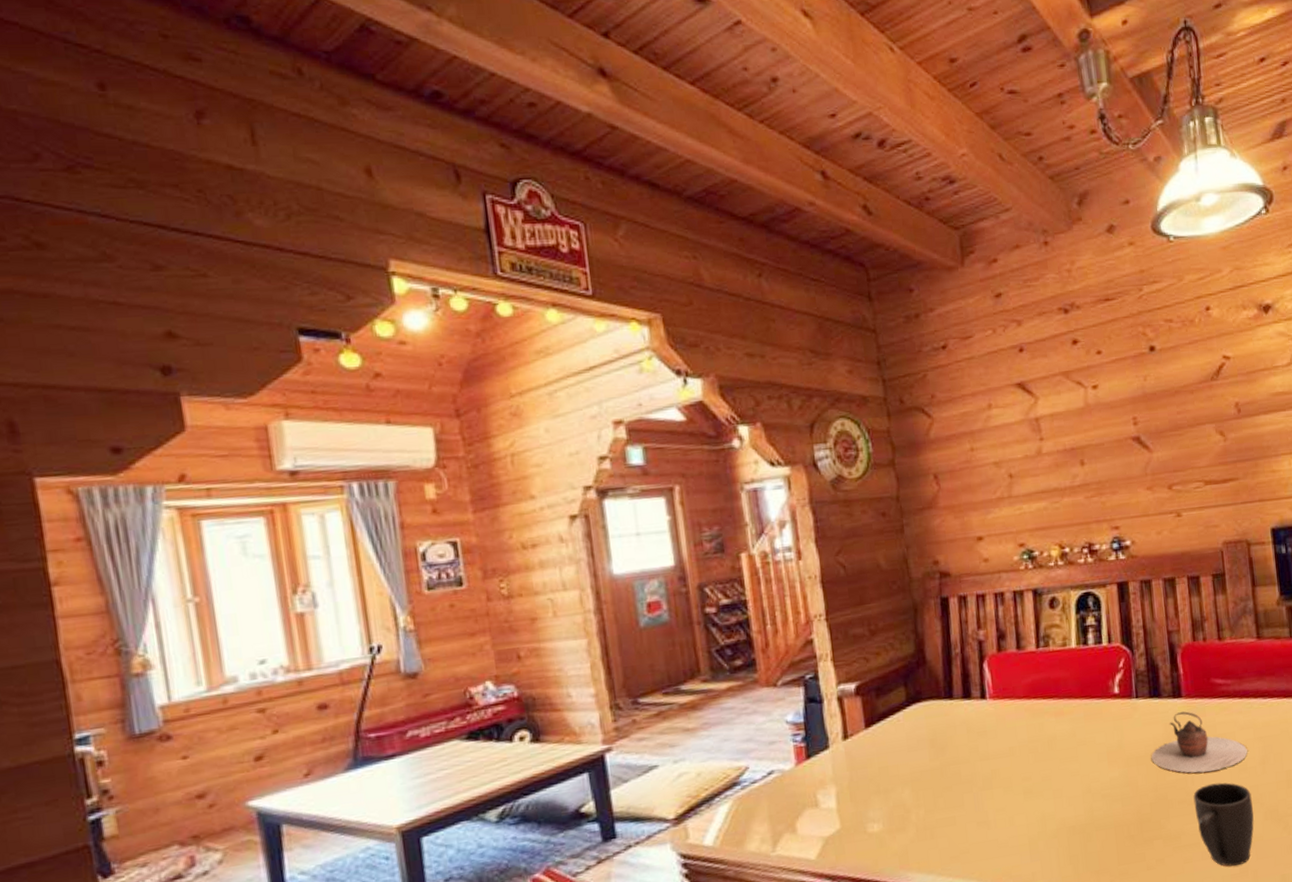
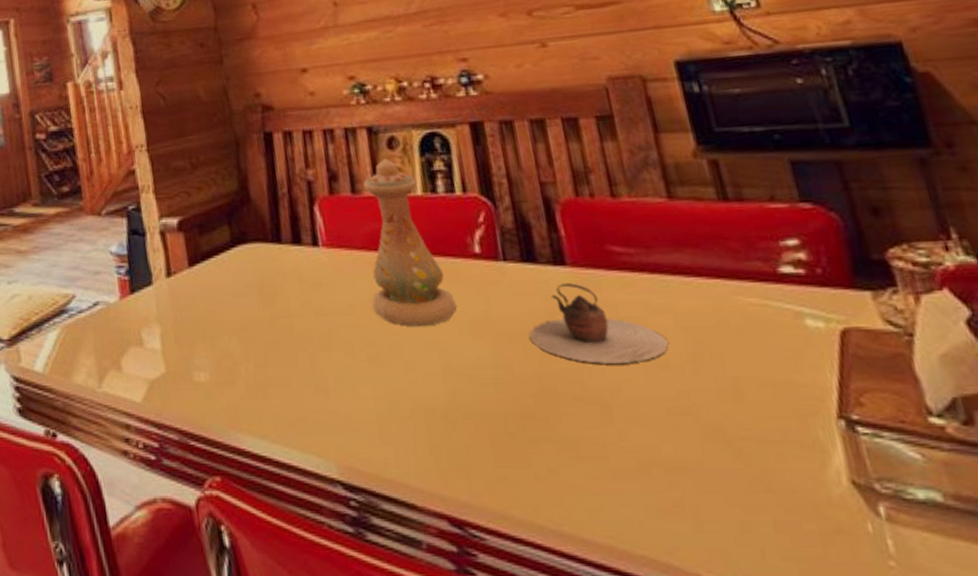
vase: none [1027,617,1098,760] -> present [363,159,458,326]
mug: present [1193,782,1254,867] -> none [593,380,689,495]

